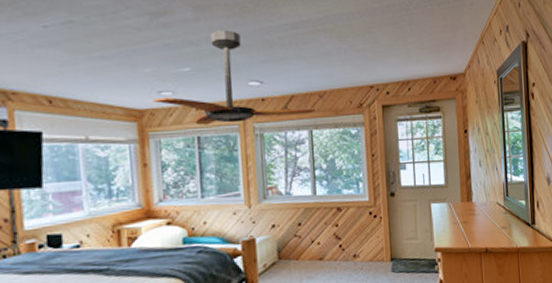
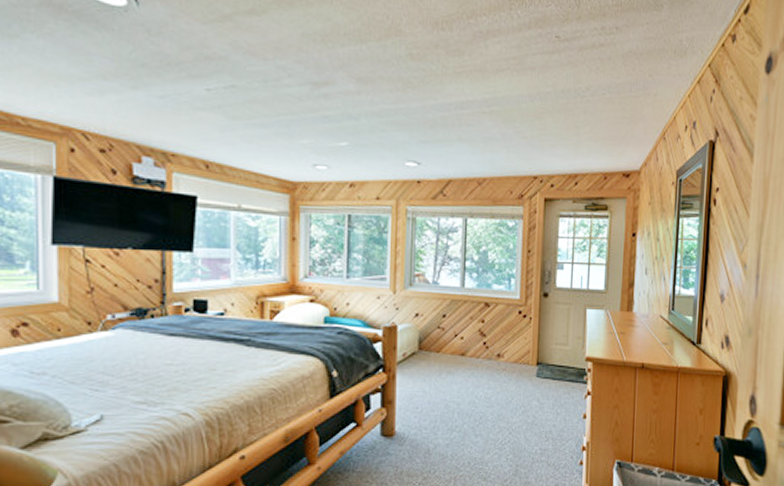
ceiling fan: present [153,29,317,126] -> none [307,104,474,204]

